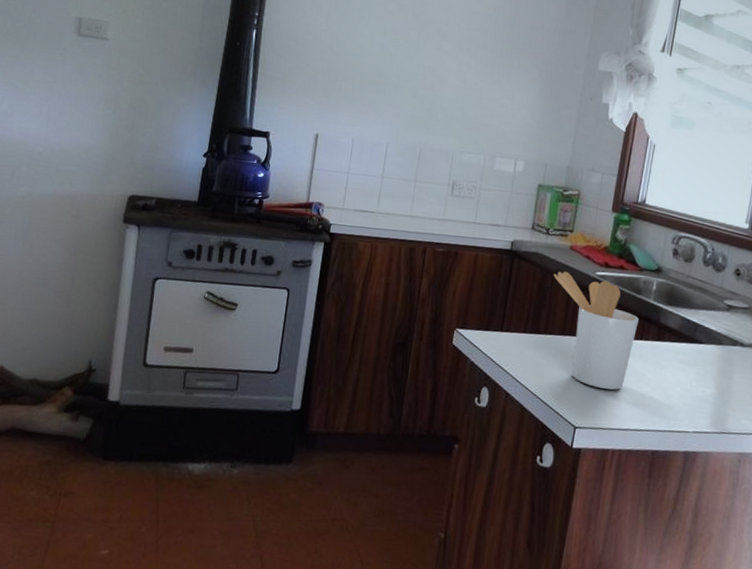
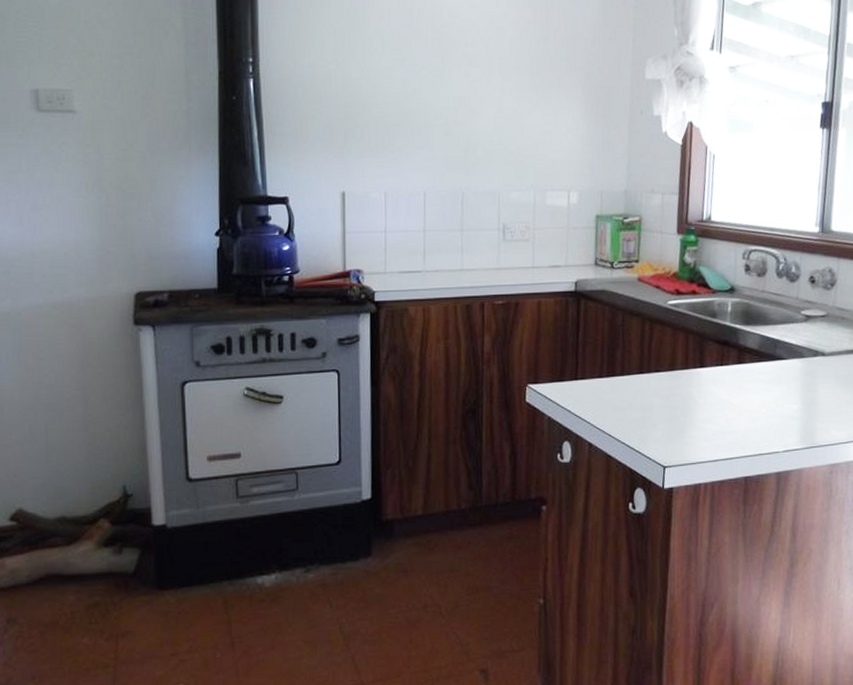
utensil holder: present [554,271,639,390] -> none [624,305,717,423]

